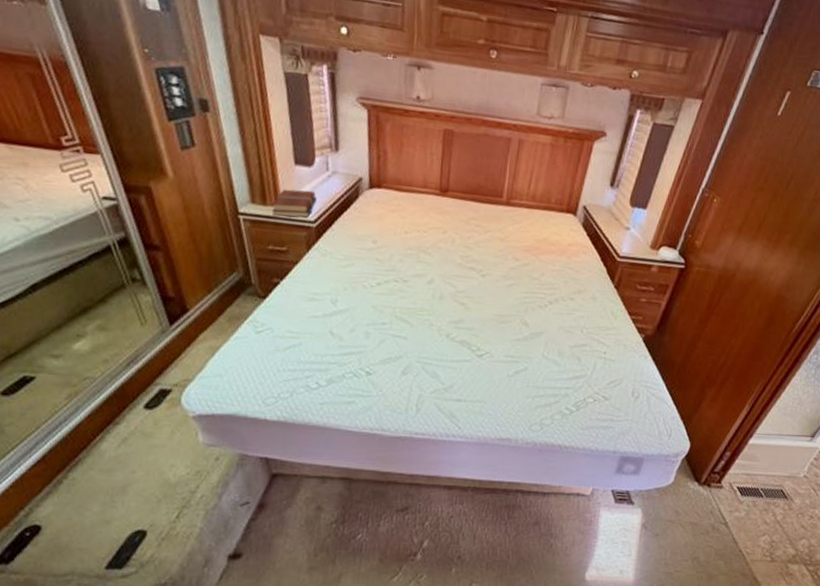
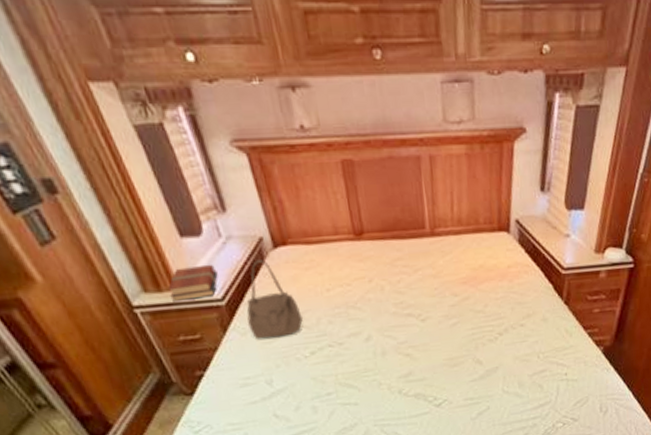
handbag: none [330,195,378,264] -> present [246,259,303,339]

